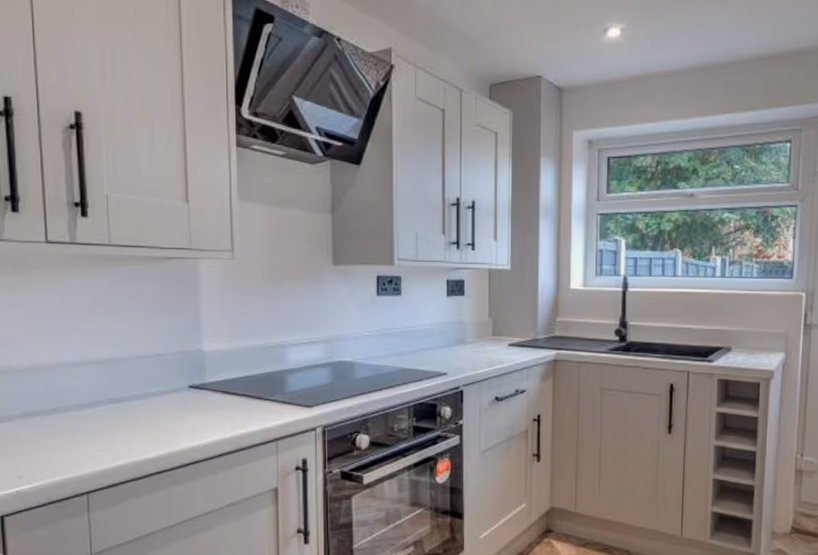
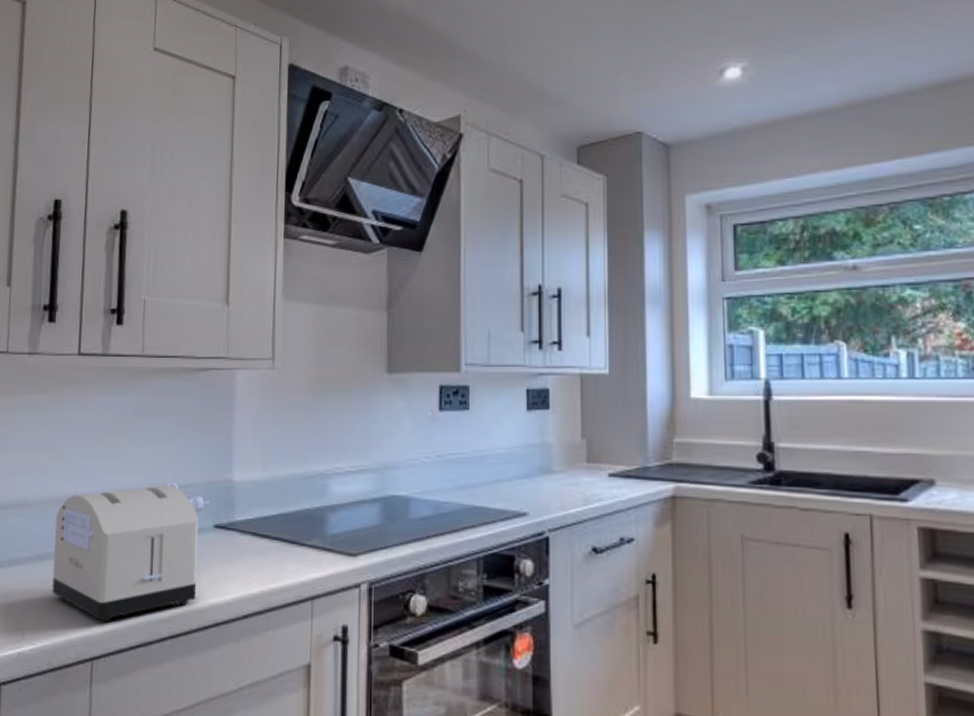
toaster: none [40,352,184,464] -> present [52,482,210,623]

